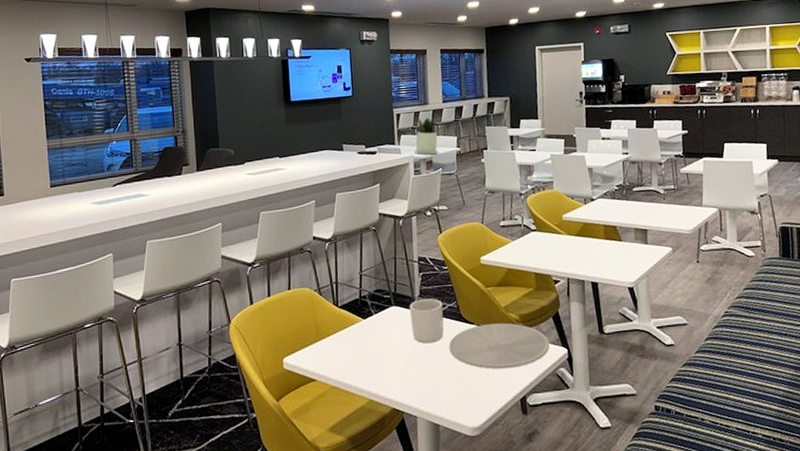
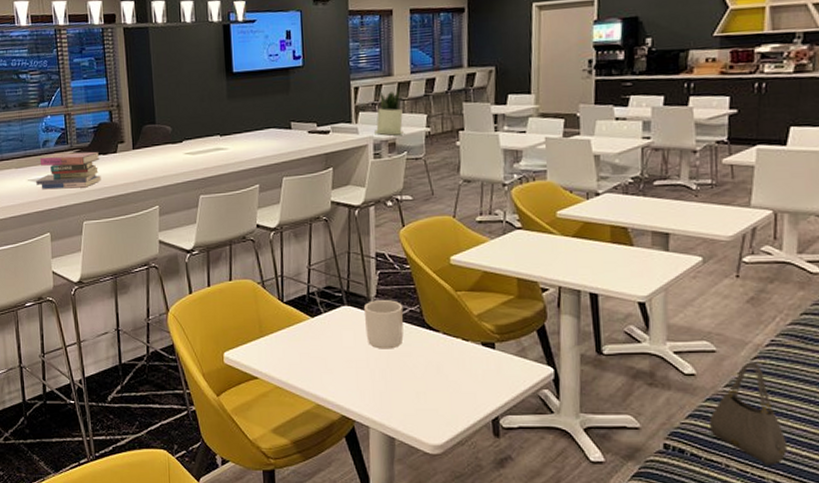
books: none [99,174,166,211] -> present [36,151,101,189]
plate: present [449,323,550,370] -> none [409,333,532,385]
handbag: none [687,330,744,415] -> present [709,362,787,465]

